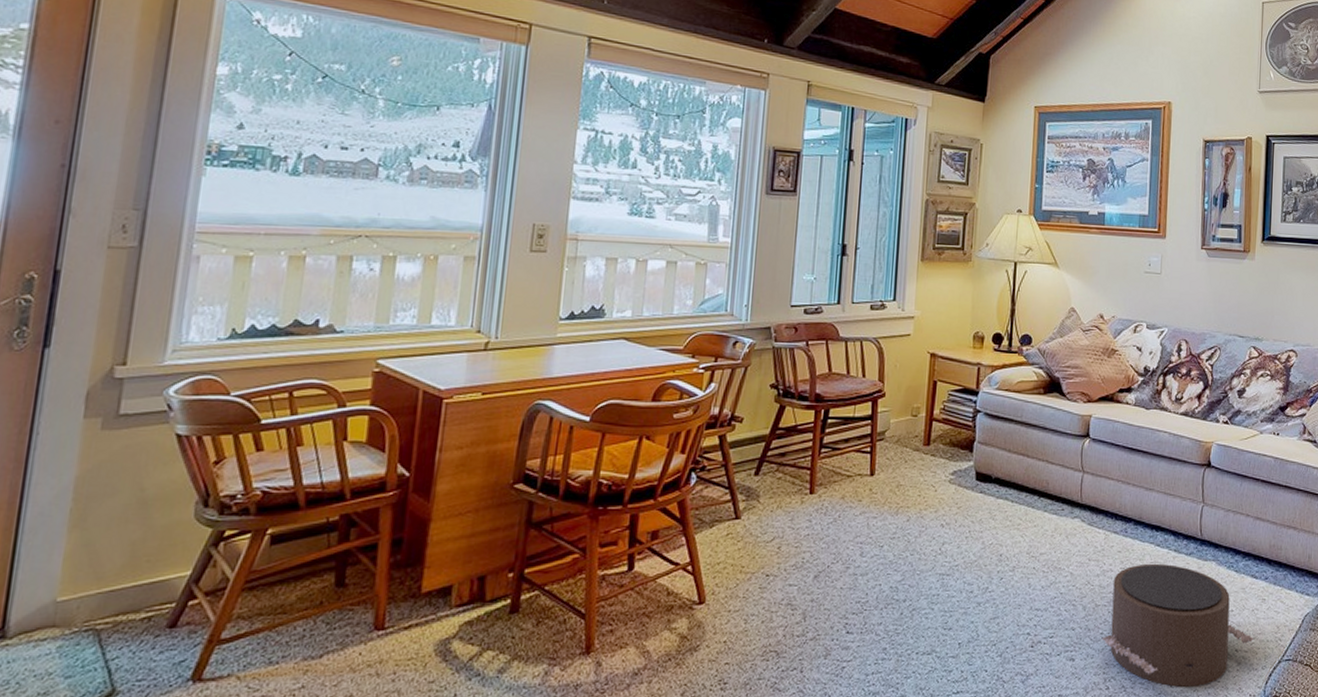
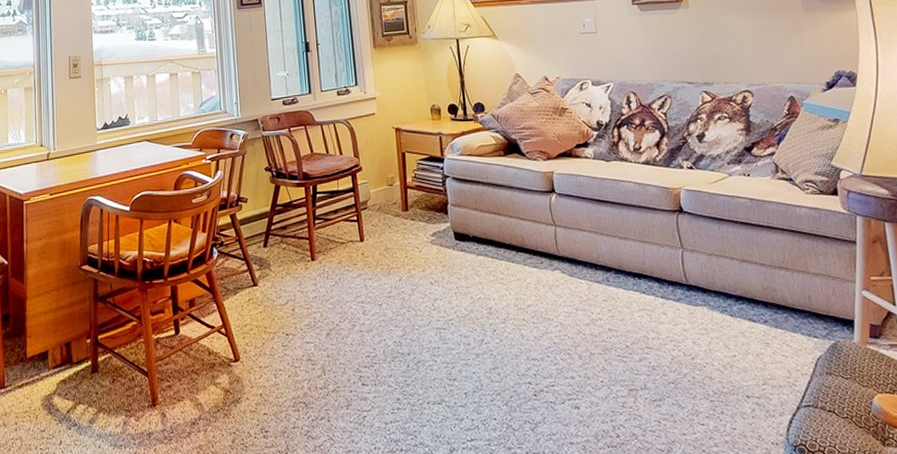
pouf: present [1101,563,1254,687] -> none [603,310,765,435]

